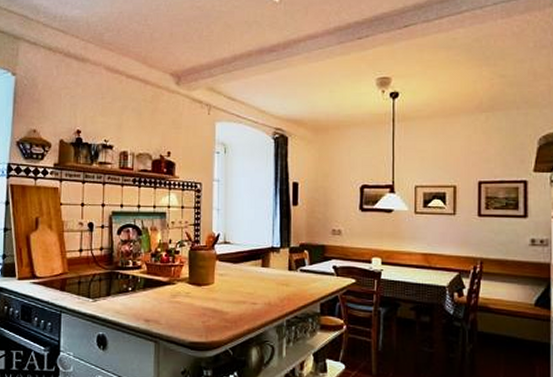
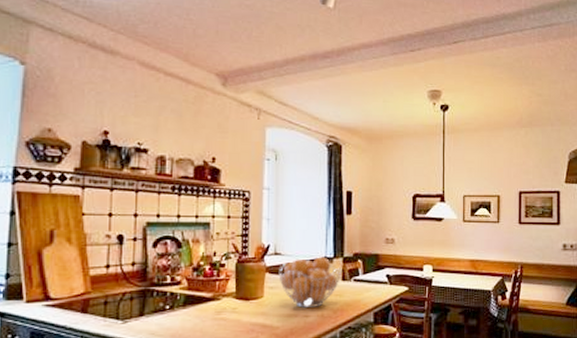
fruit basket: none [228,246,289,295] -> present [278,257,342,308]

